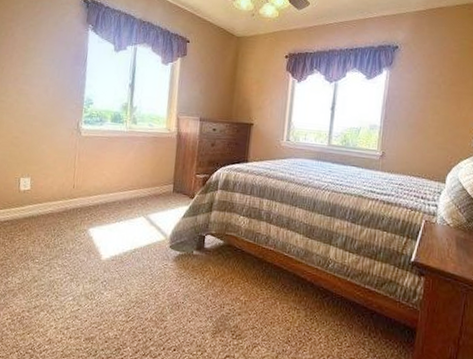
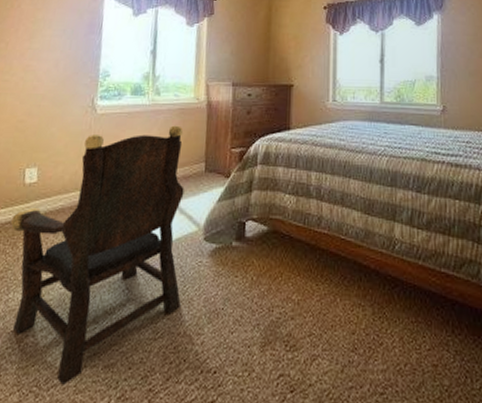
armchair: none [8,151,155,350] -> present [10,125,184,385]

